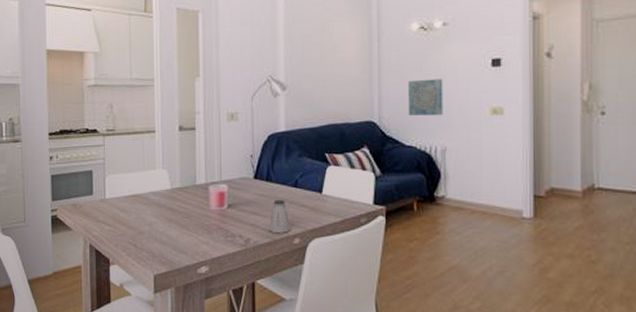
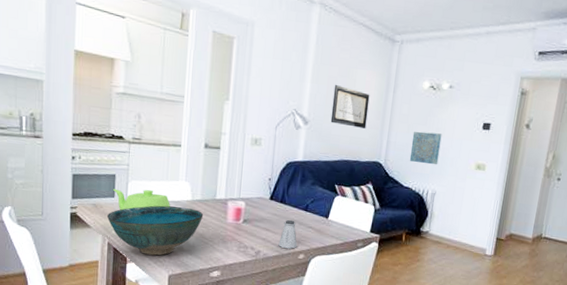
bowl: none [87,197,185,254] -> present [107,205,204,256]
teapot: none [90,182,149,208] -> present [112,188,170,211]
wall art: none [310,42,352,86] -> present [330,84,370,129]

